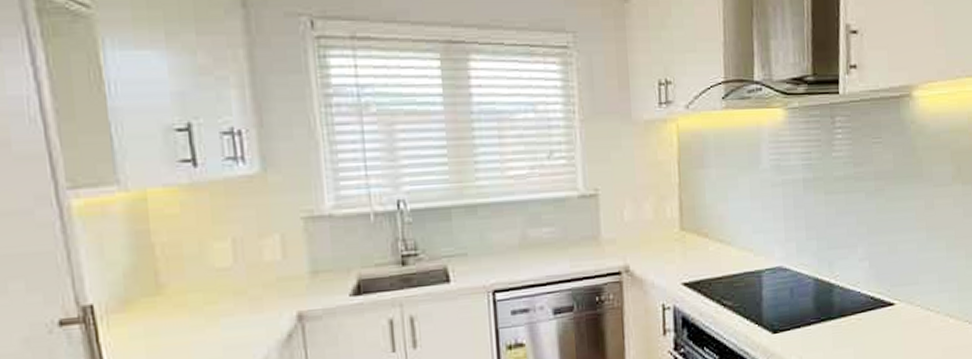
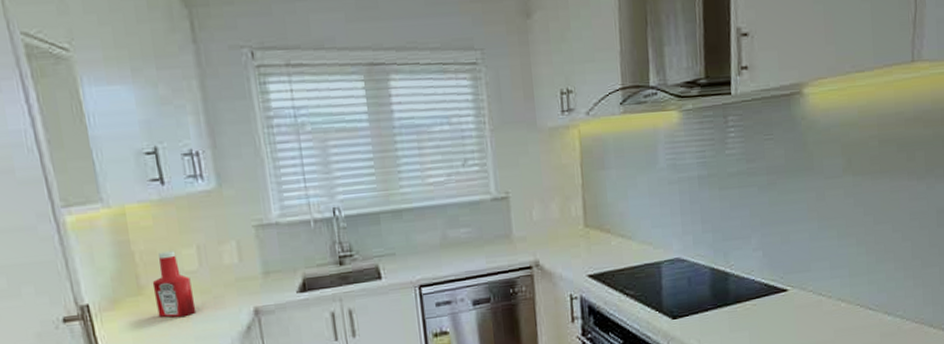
ketchup bottle: none [174,244,227,323] -> present [152,251,196,318]

